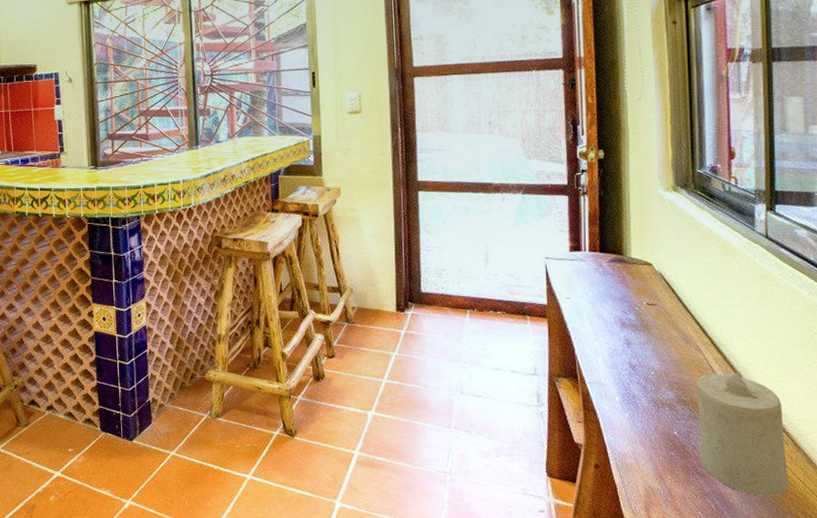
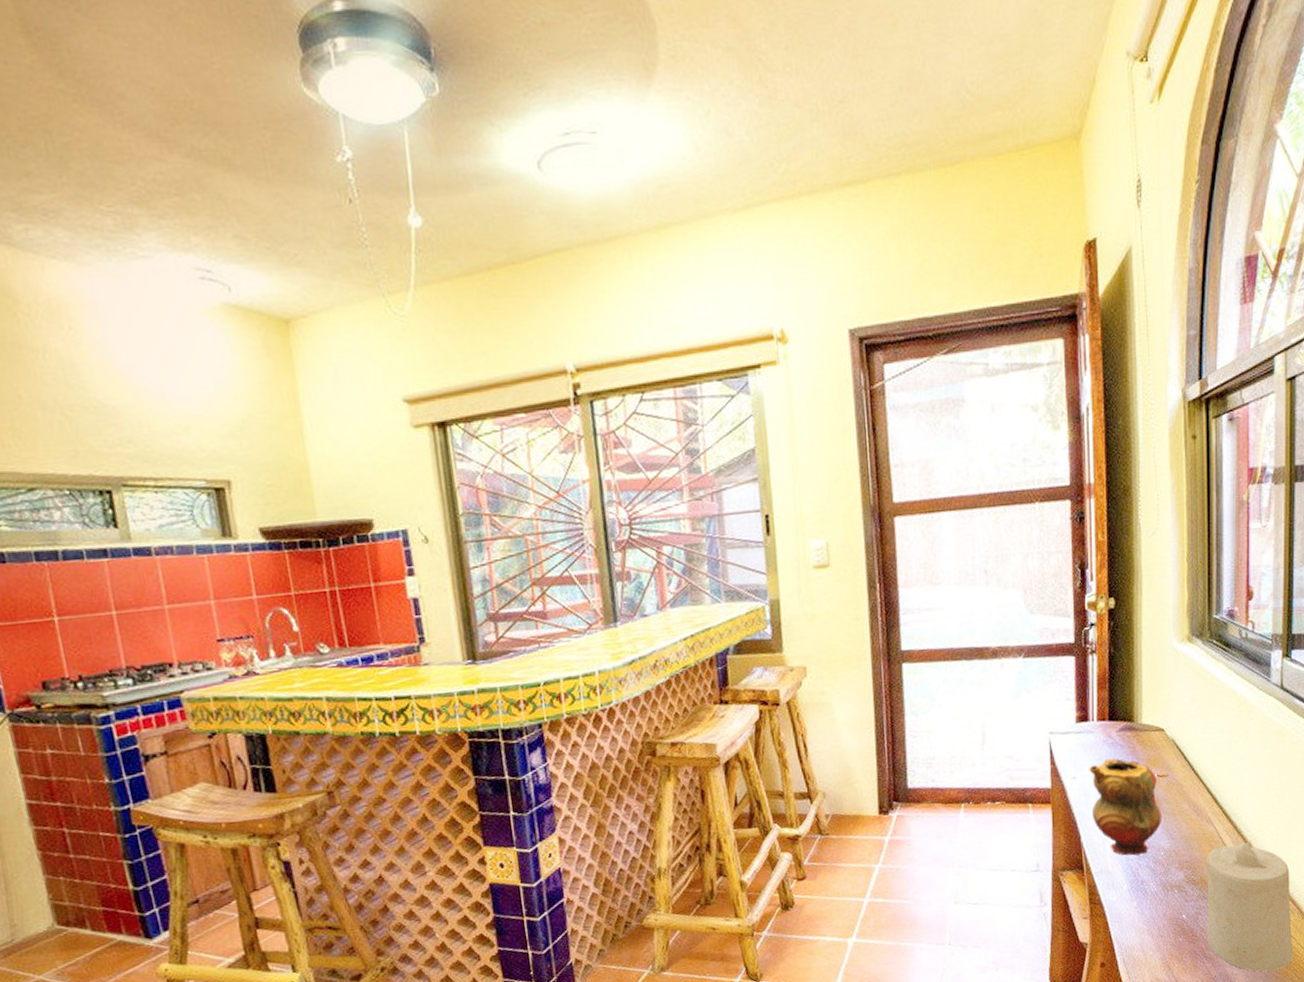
teapot: none [582,285,652,372] -> present [1089,758,1162,856]

